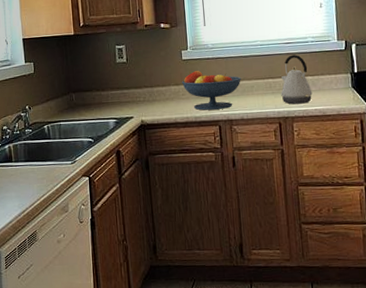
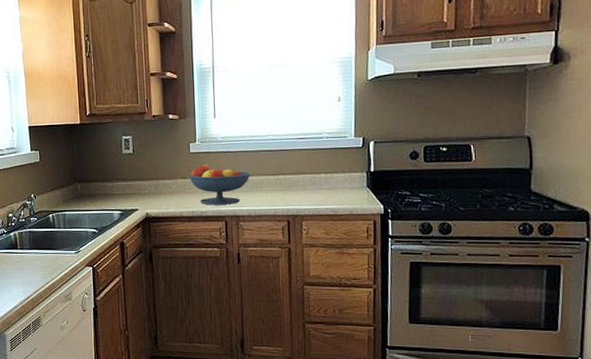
kettle: present [281,54,313,105] -> none [291,150,325,202]

